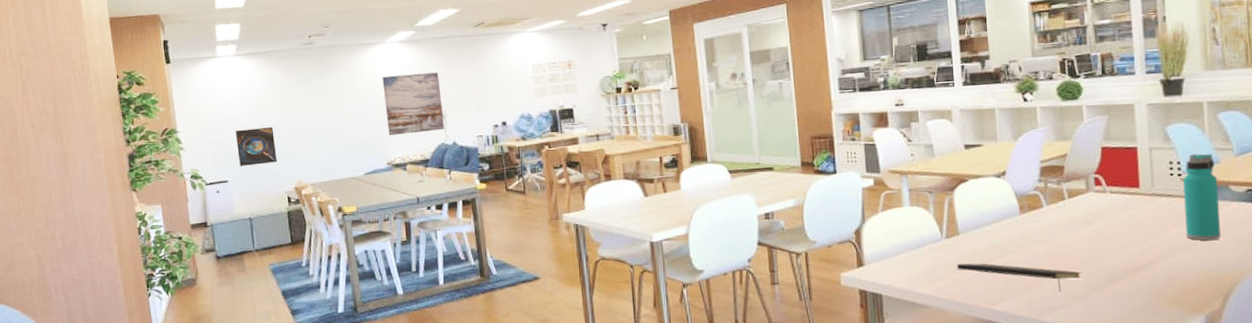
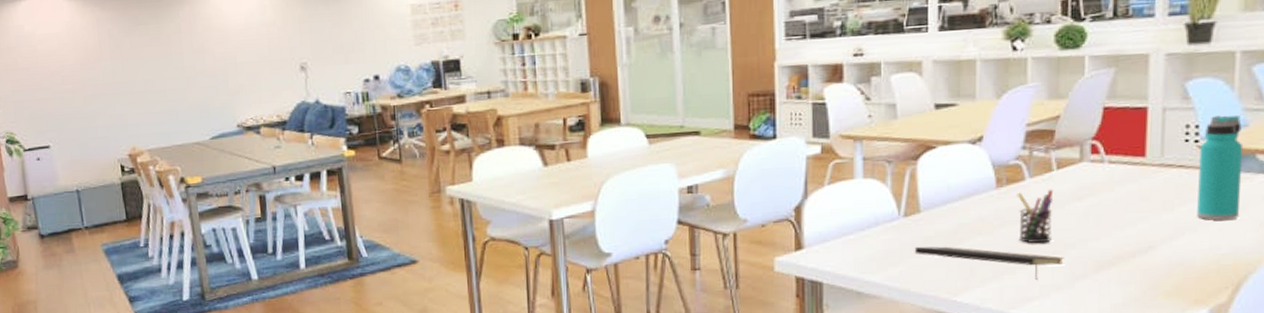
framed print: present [235,127,277,167] -> none [55,82,107,130]
wall art: present [382,72,445,135] -> none [229,14,306,92]
pen holder: none [1037,214,1069,261] -> present [1016,189,1054,244]

